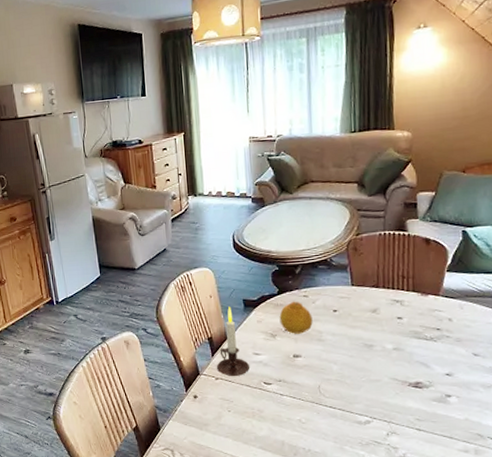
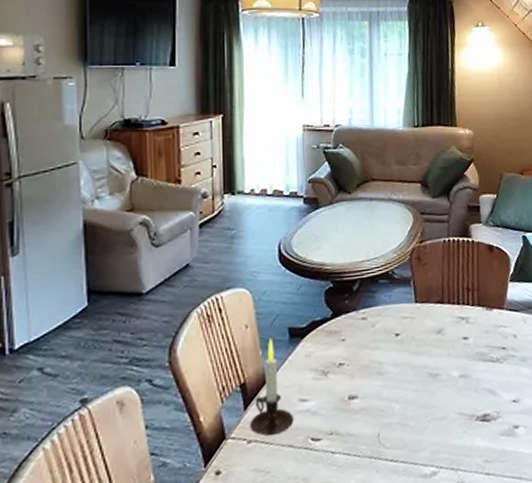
fruit: present [279,301,313,334] -> none [332,325,372,369]

